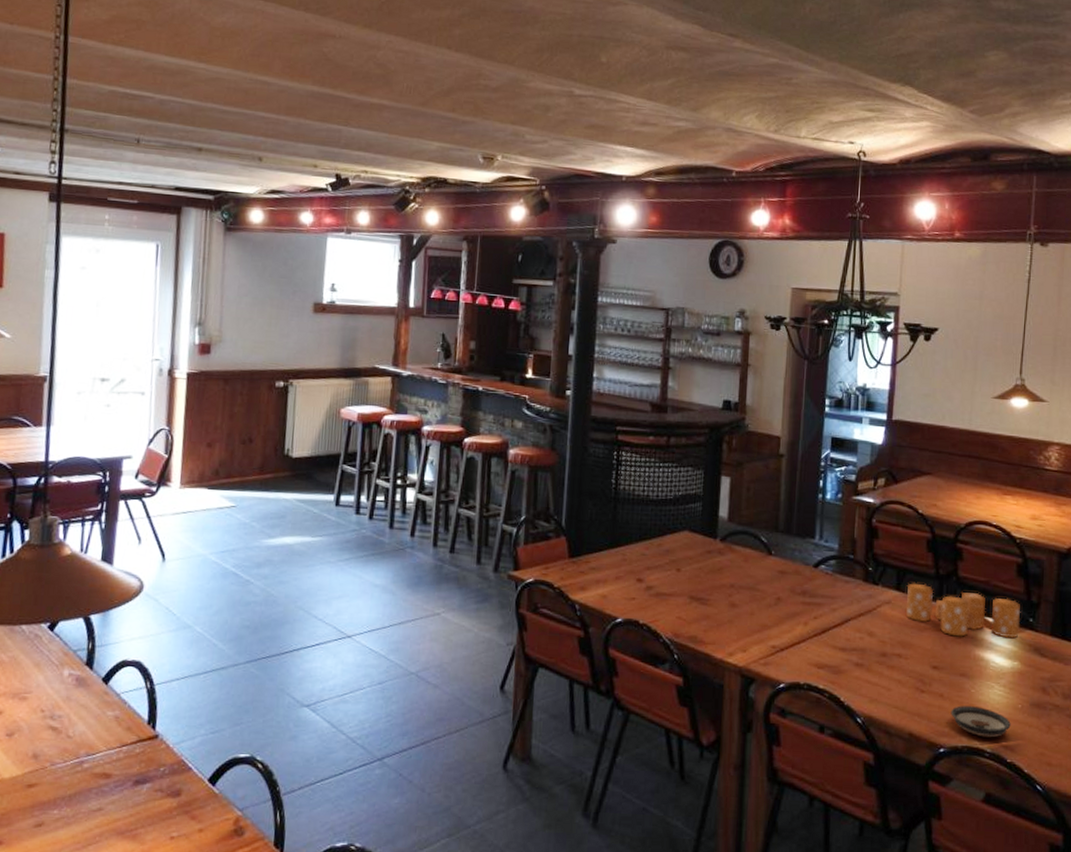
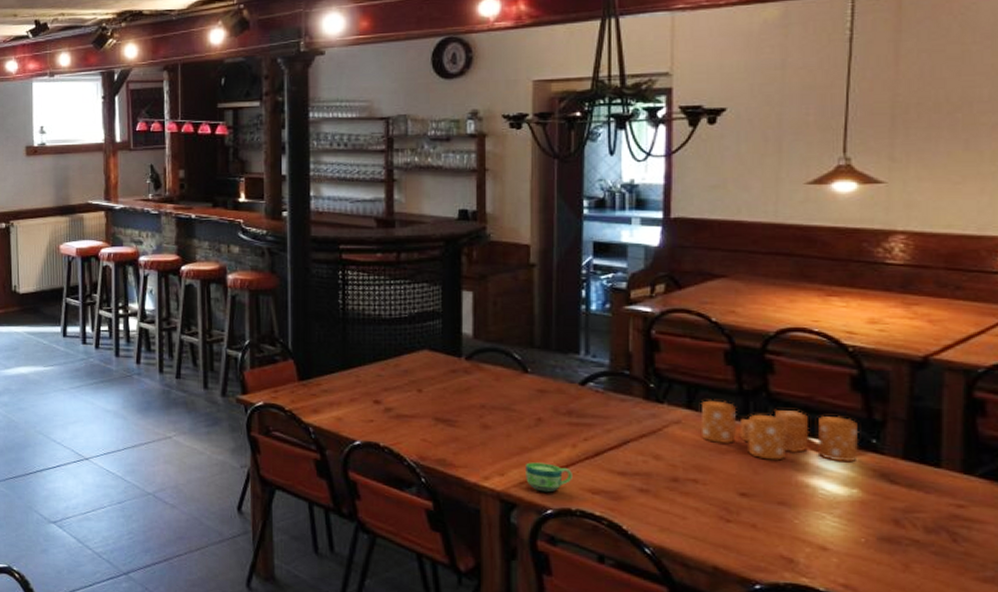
cup: none [764,639,803,668] -> present [526,462,572,493]
saucer: present [951,705,1011,738] -> none [767,538,851,575]

